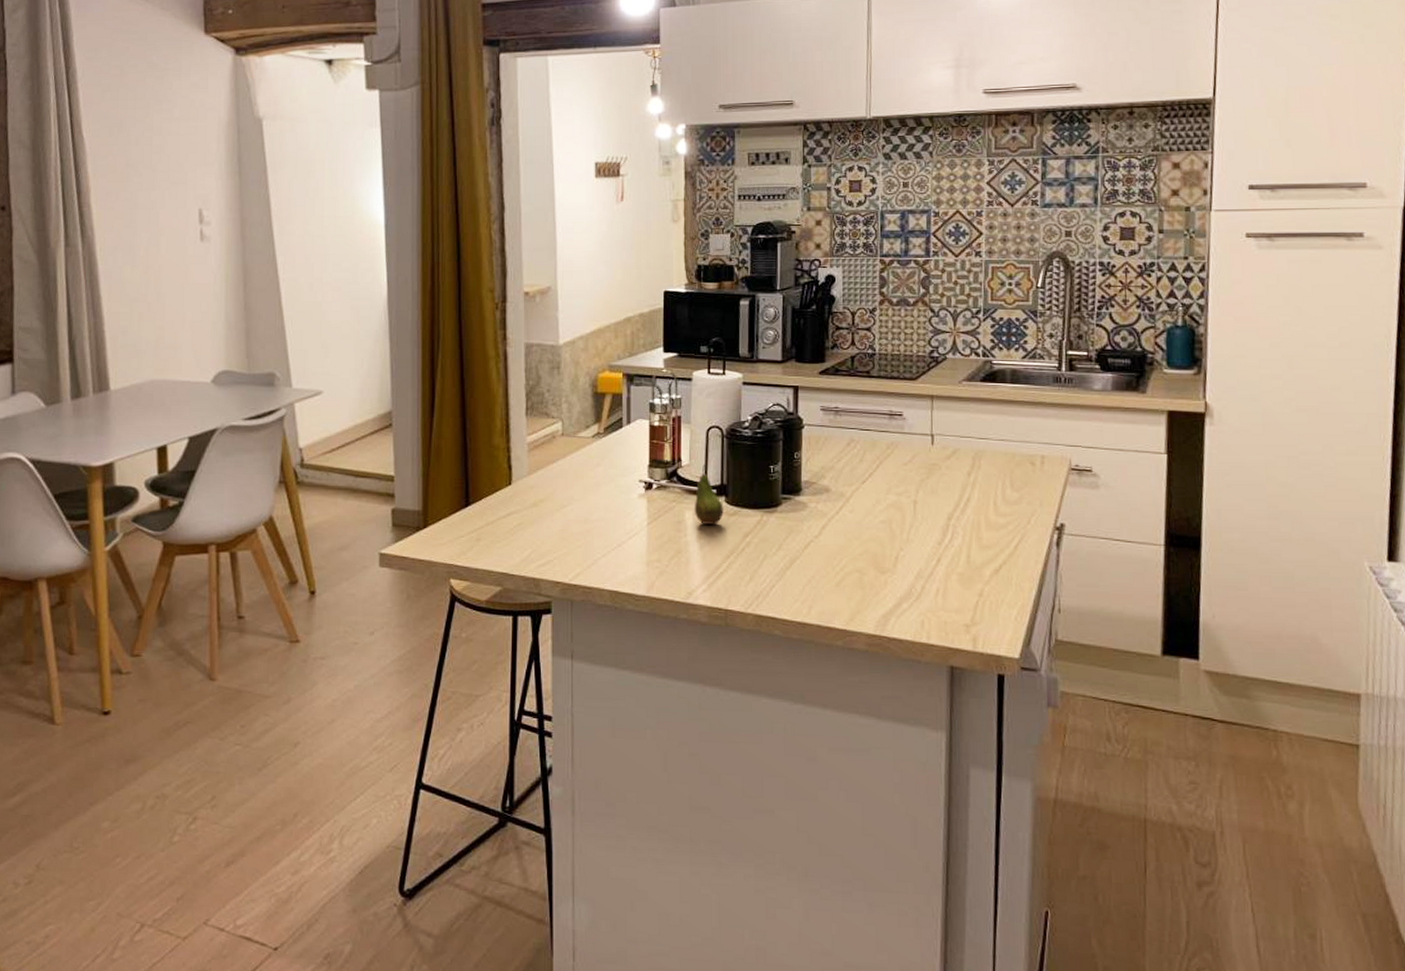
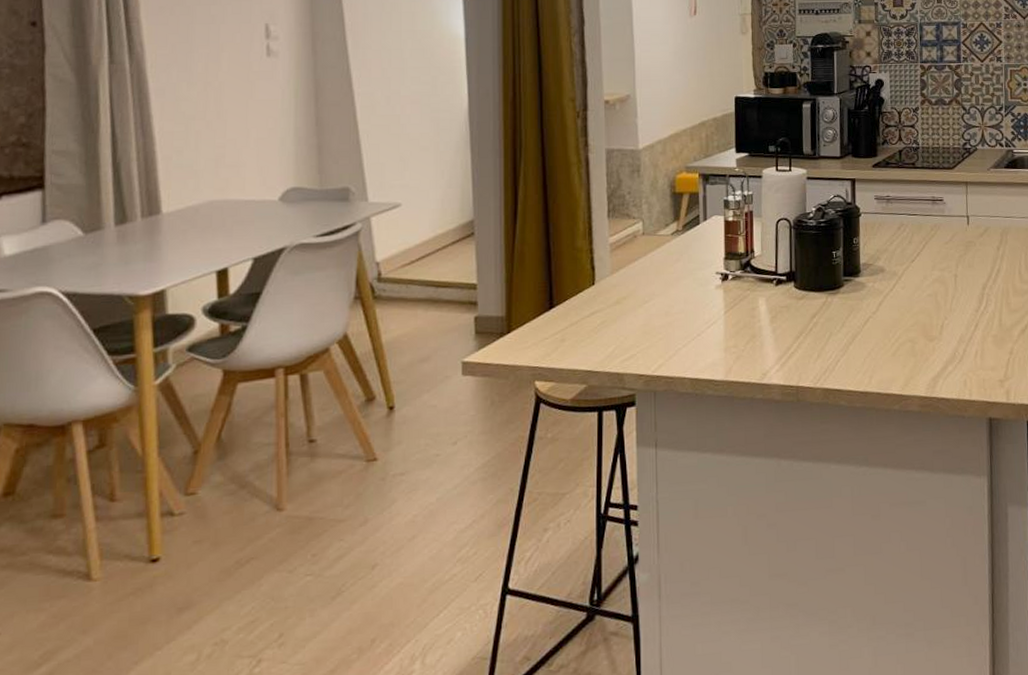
fruit: present [694,464,724,526] -> none [766,253,793,310]

